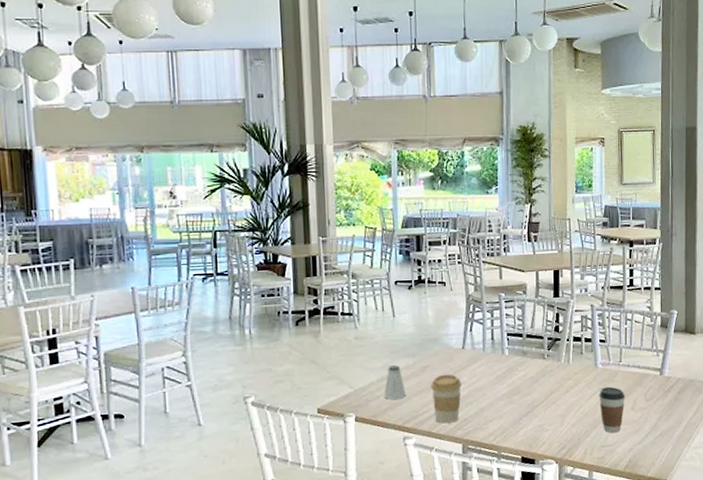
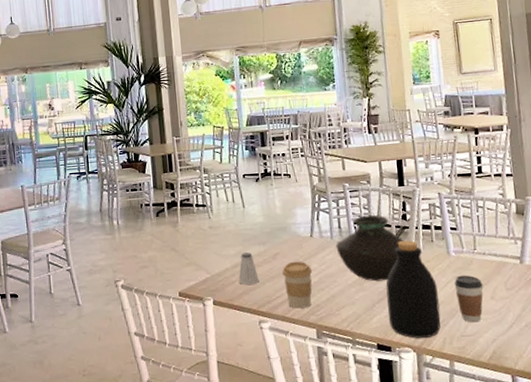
vase: none [487,326,555,394] -> present [336,214,404,282]
bottle: none [534,352,584,450] -> present [386,240,441,339]

